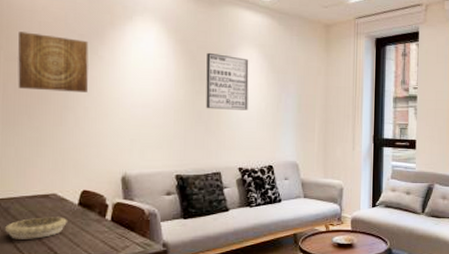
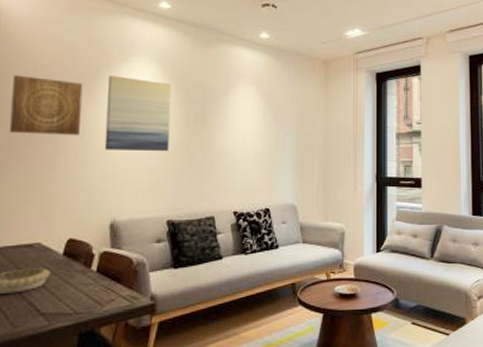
wall art: none [112,34,177,111] -> present [104,76,172,152]
wall art: present [206,52,249,110] -> none [200,91,246,150]

